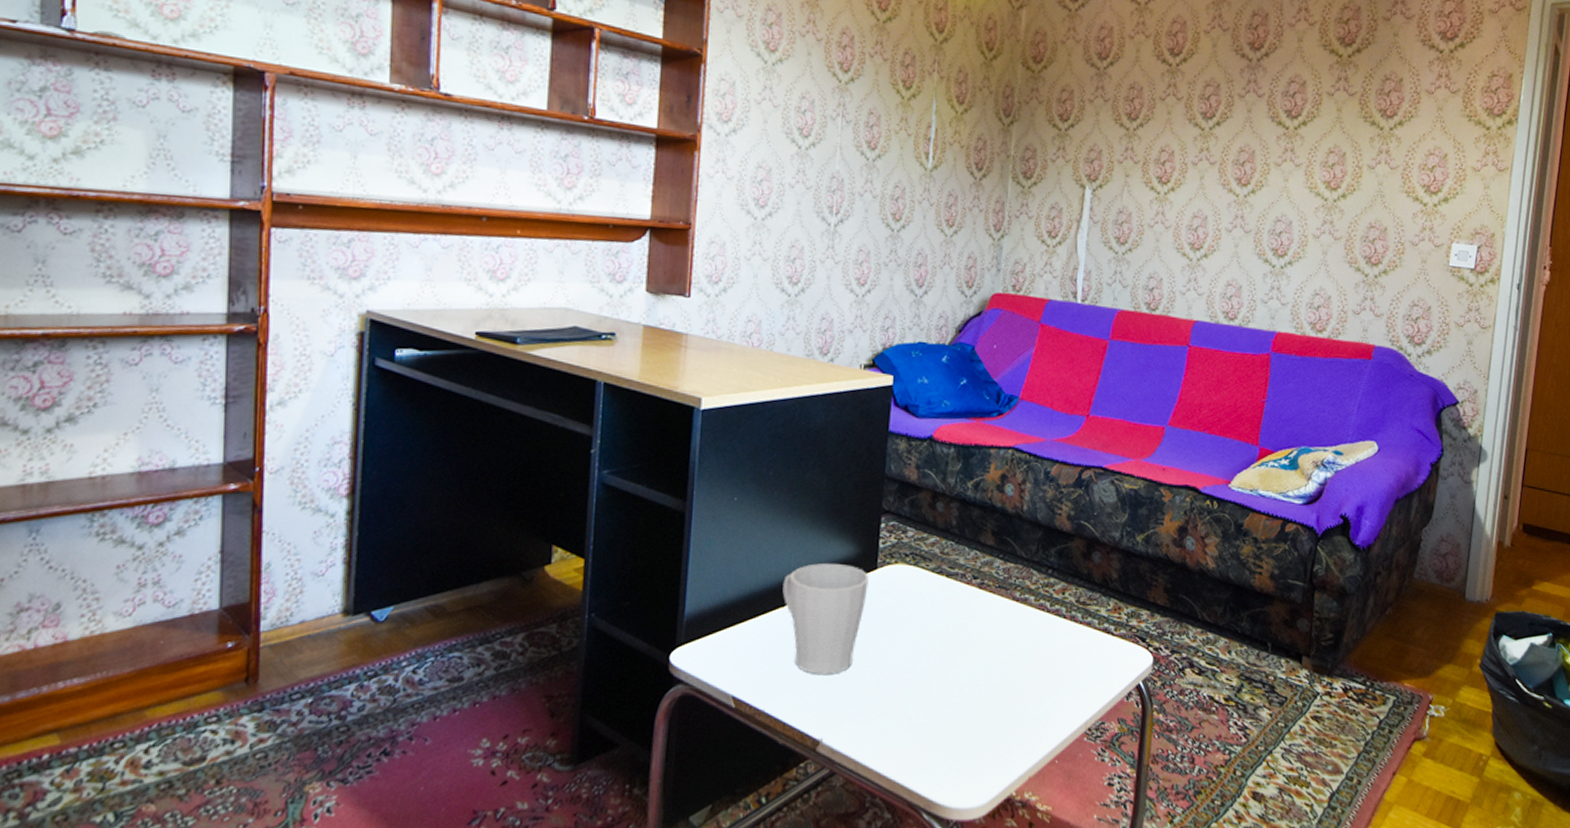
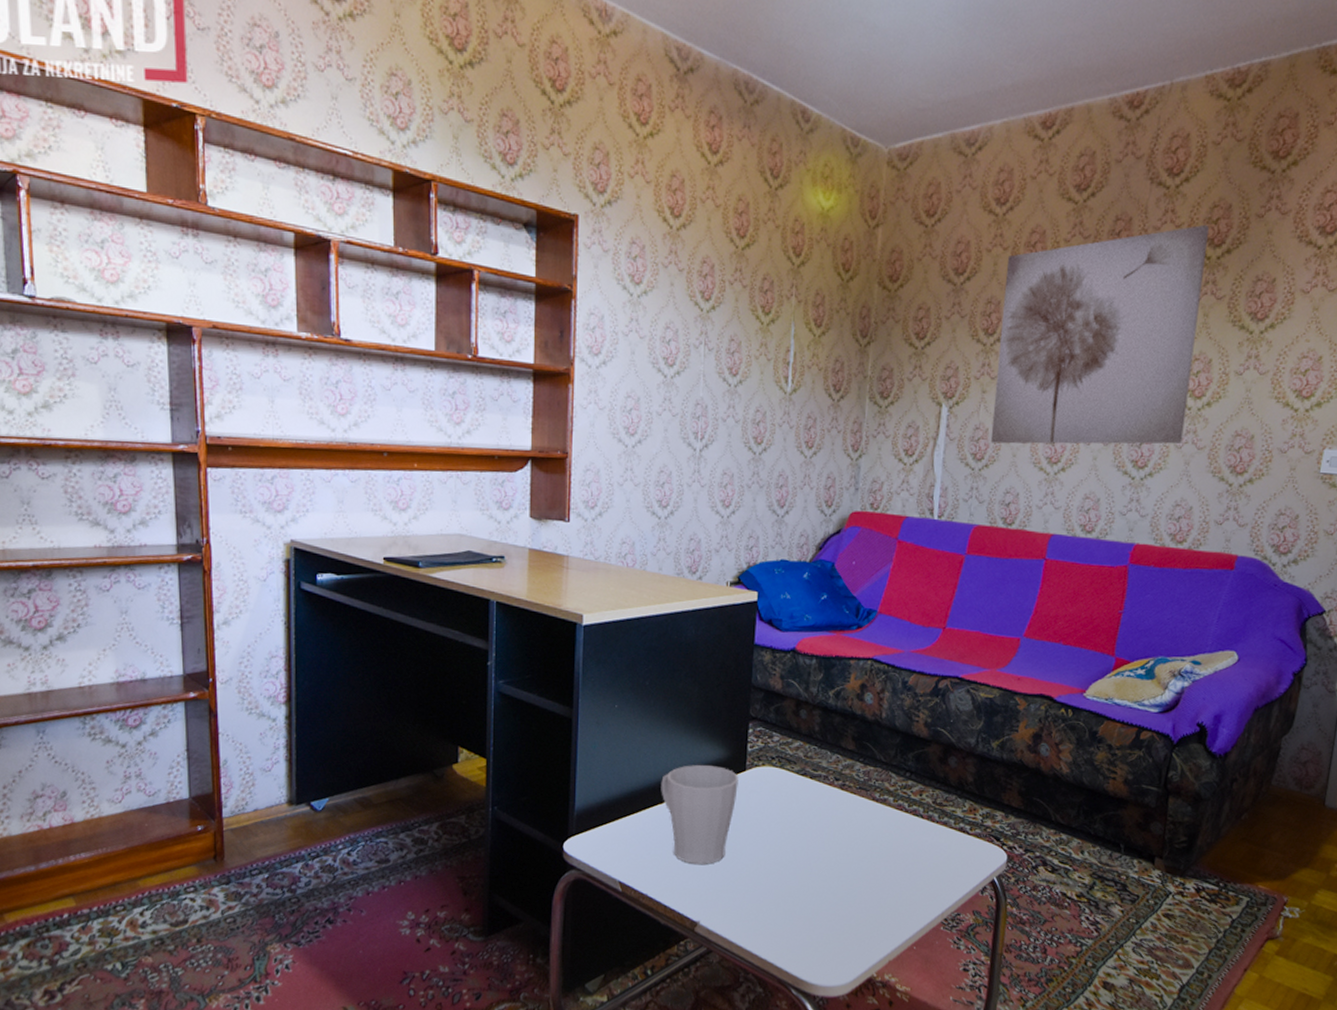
wall art: none [1133,24,1340,234] -> present [990,224,1209,444]

